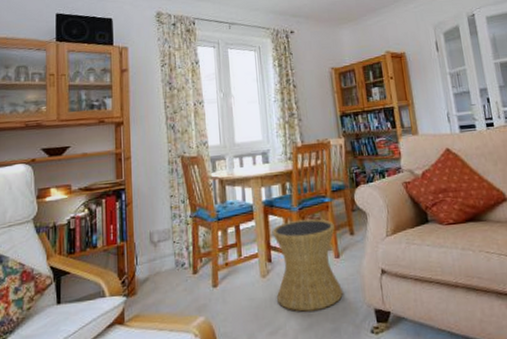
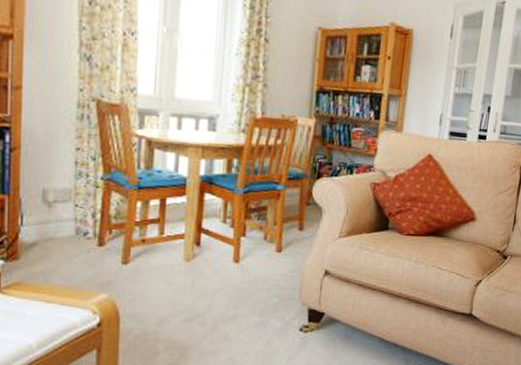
side table: present [272,218,343,312] -> none [200,204,283,303]

